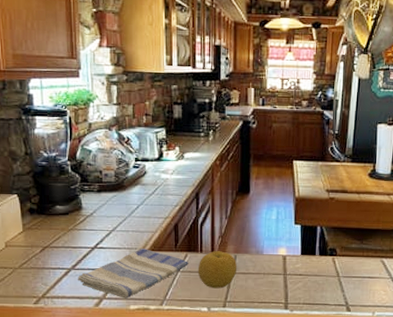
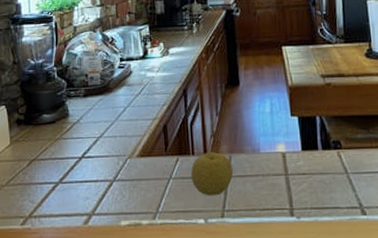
dish towel: present [78,249,188,298] -> none [65,155,180,213]

